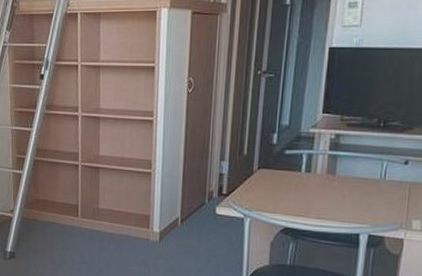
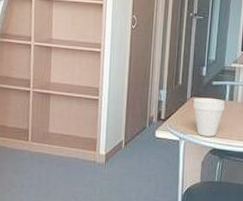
cup: none [261,169,301,214] -> present [193,97,225,137]

